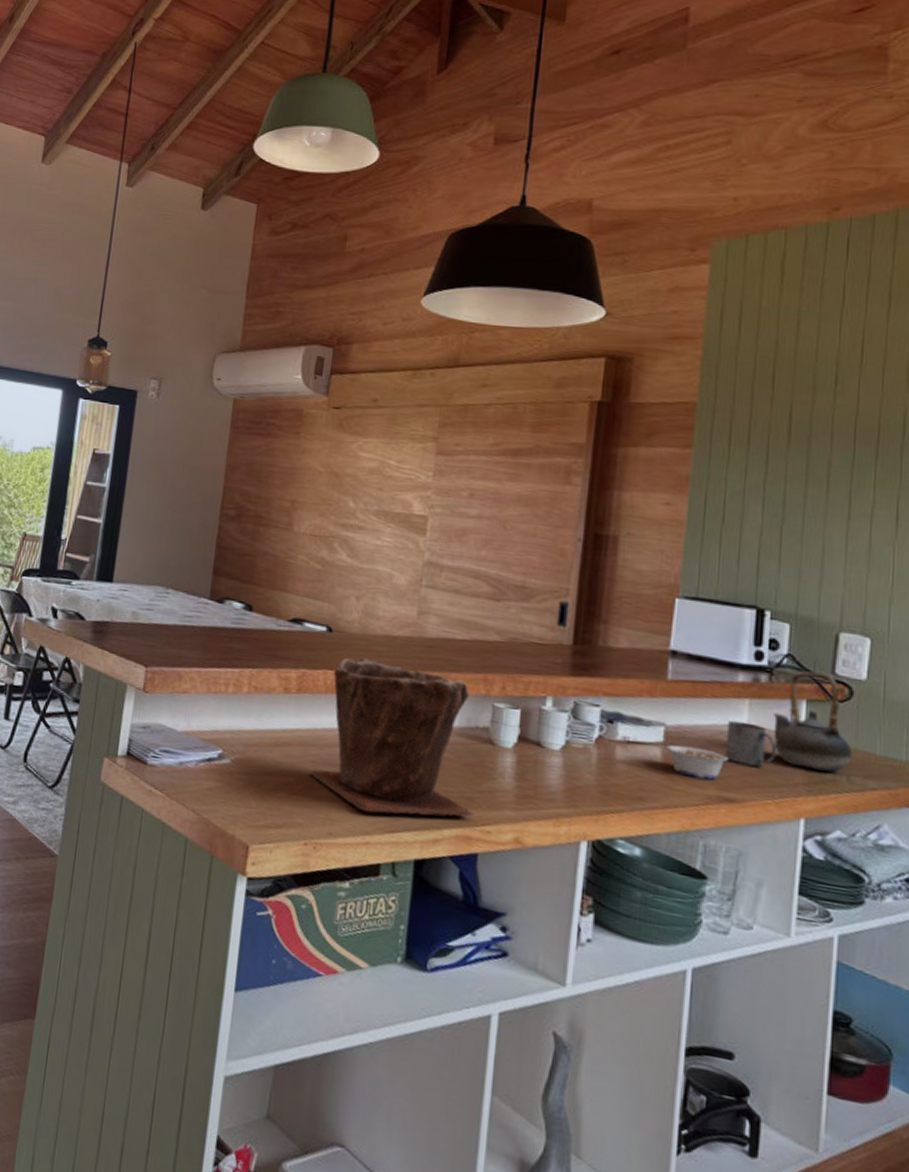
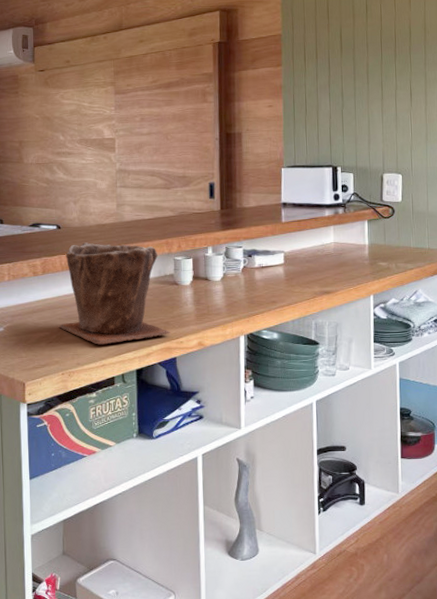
legume: present [657,741,728,780] -> none [280,262,324,282]
mug: present [725,720,778,767] -> none [322,241,353,268]
teapot: present [772,671,852,773] -> none [348,201,397,264]

